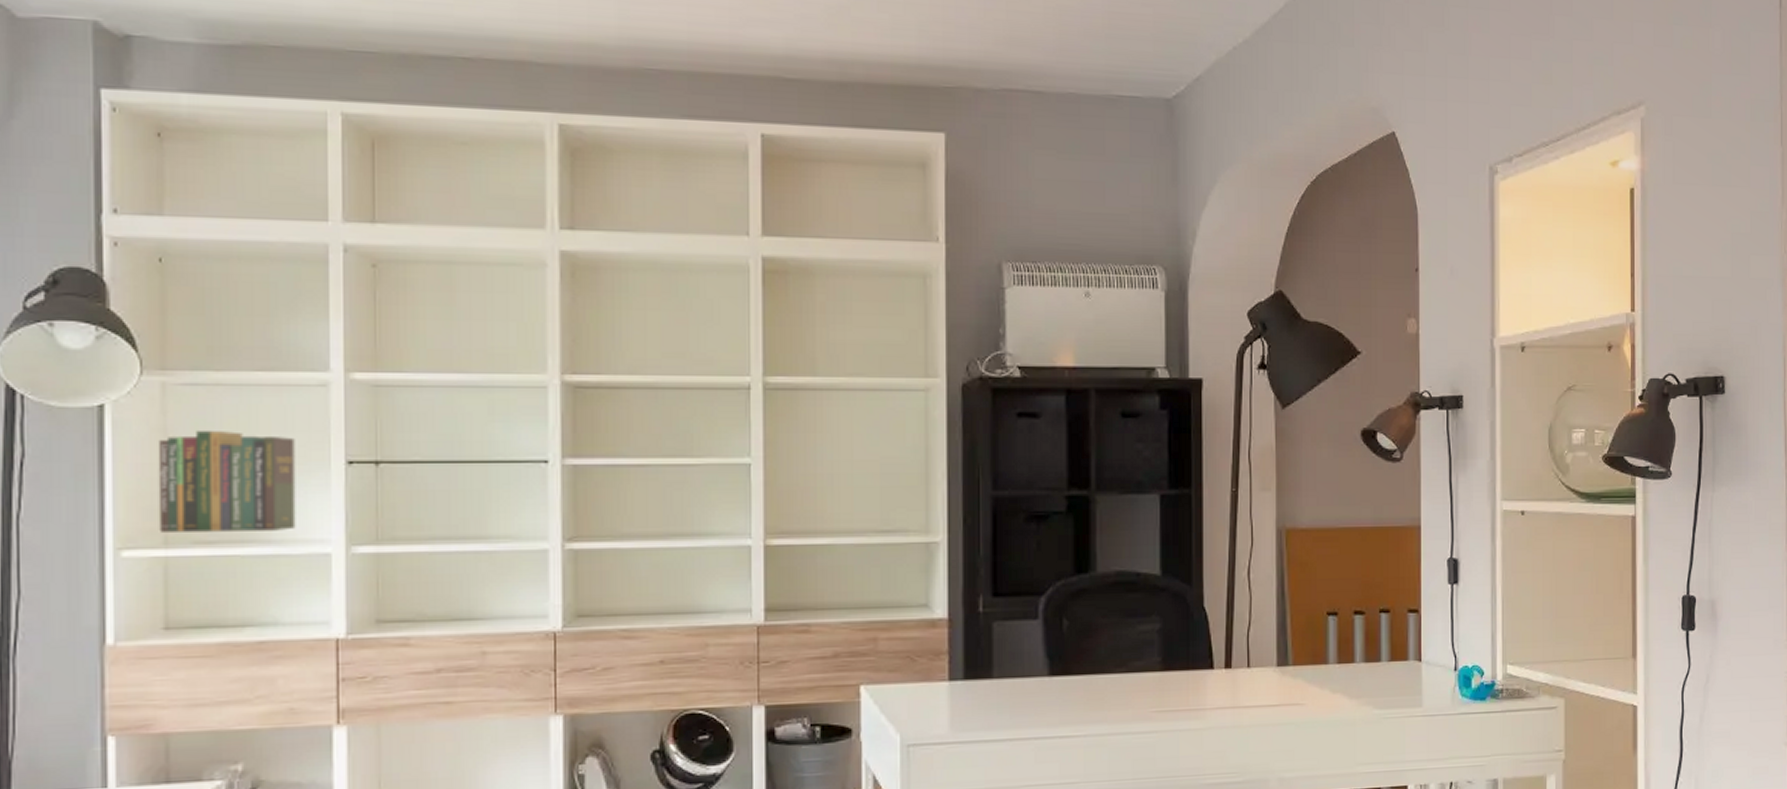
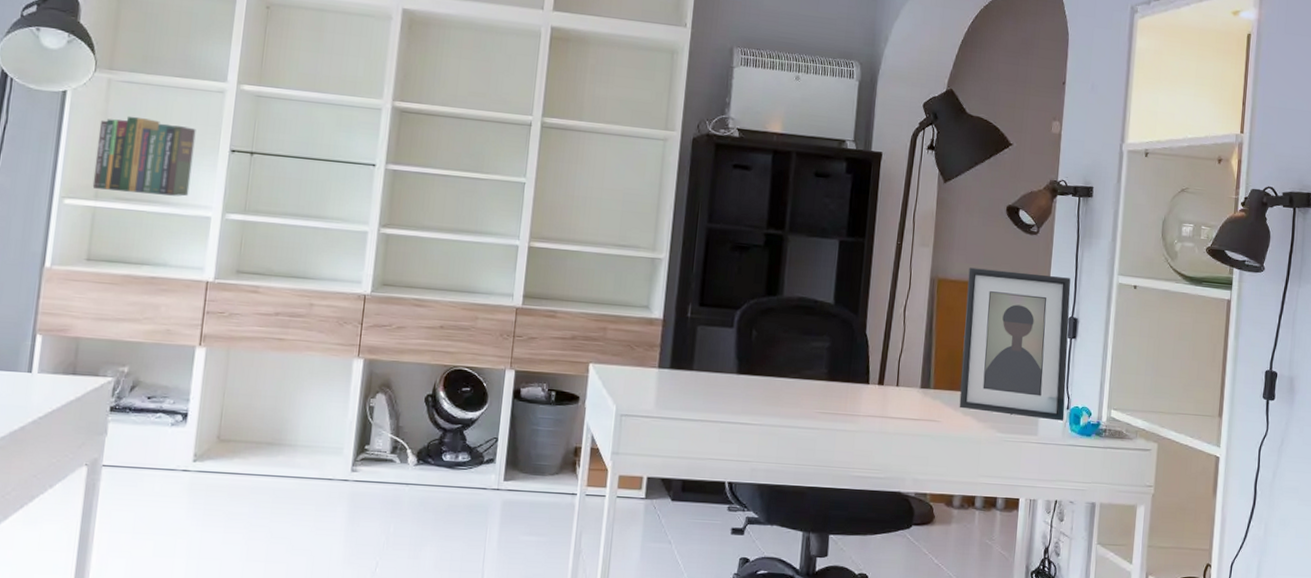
picture frame: none [1322,509,1452,687] -> present [959,267,1071,421]

